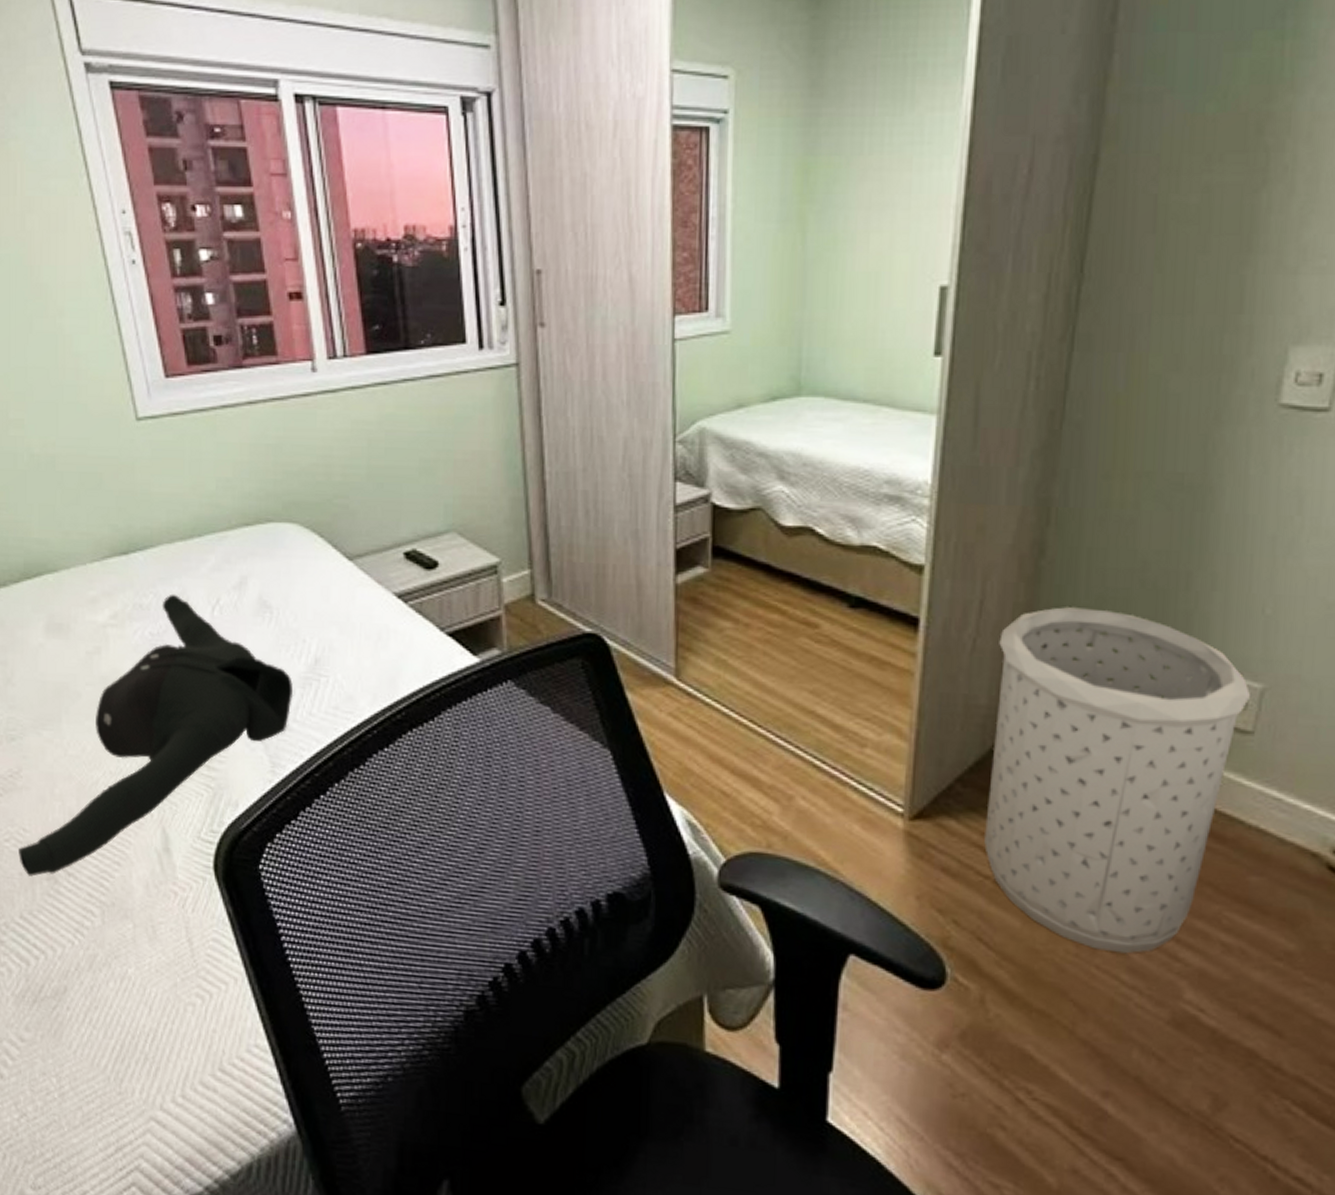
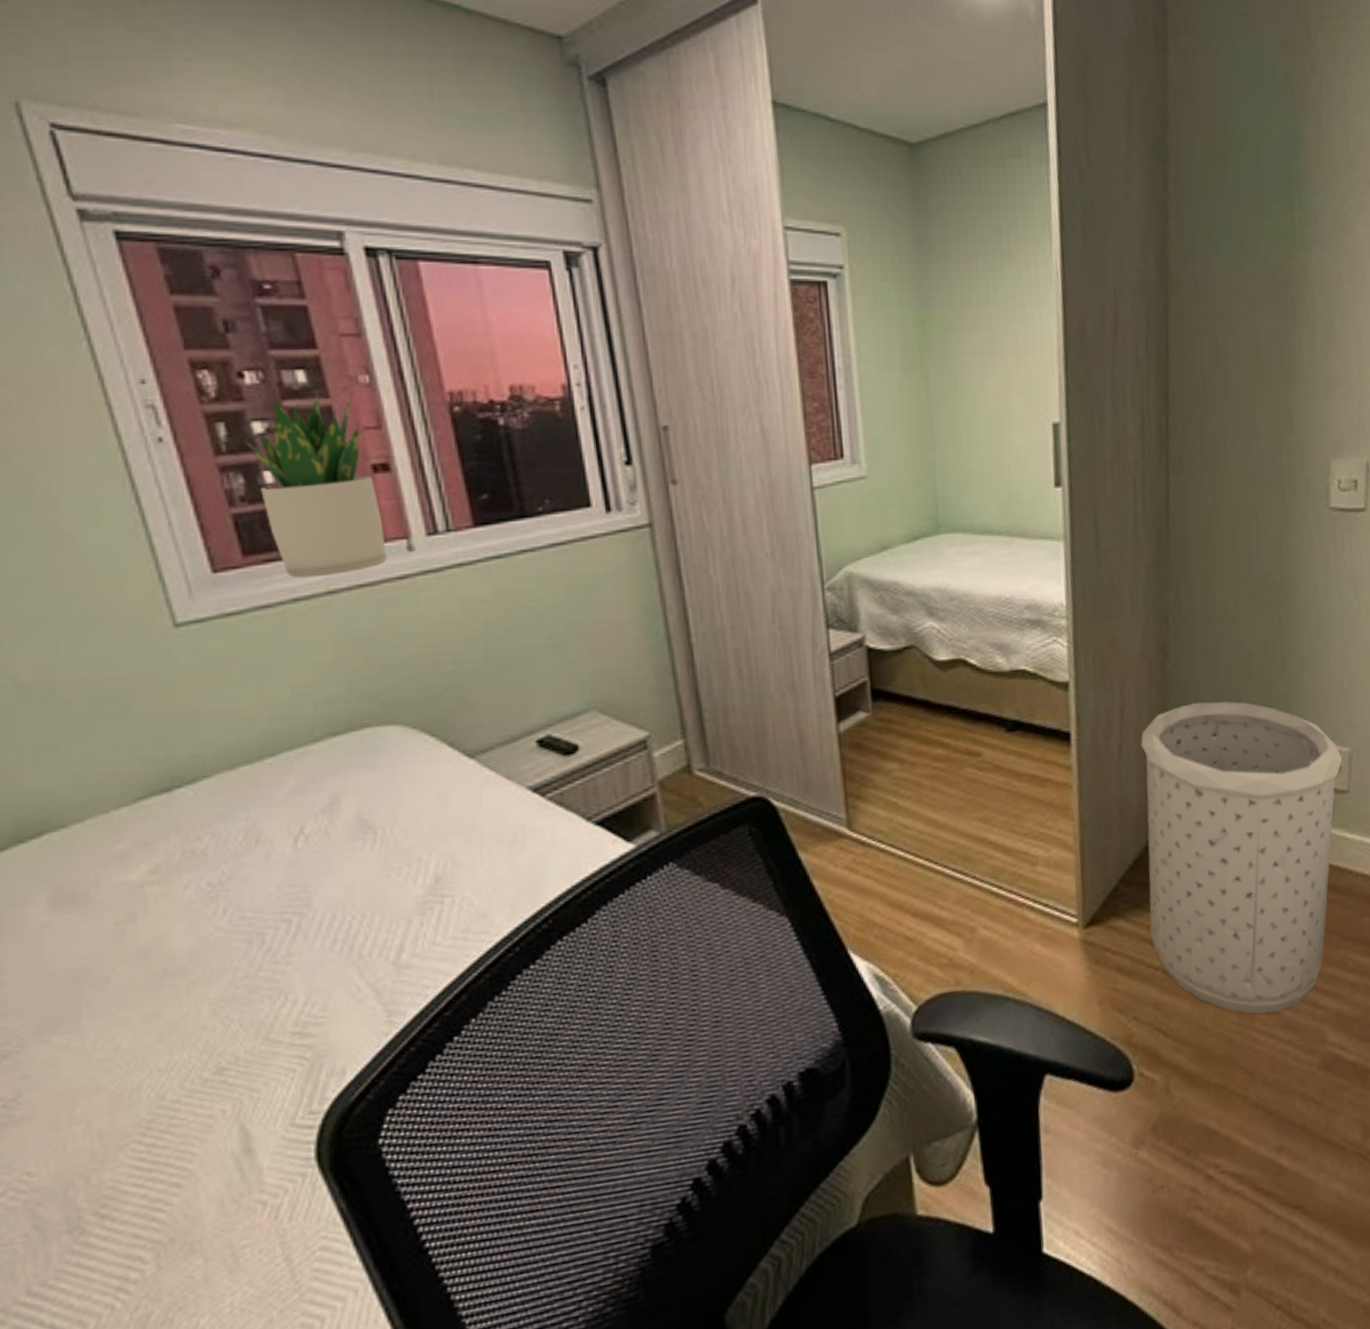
jacket: present [17,593,294,877] -> none [18,830,411,1235]
planter: none [193,224,295,389] -> present [243,389,387,579]

